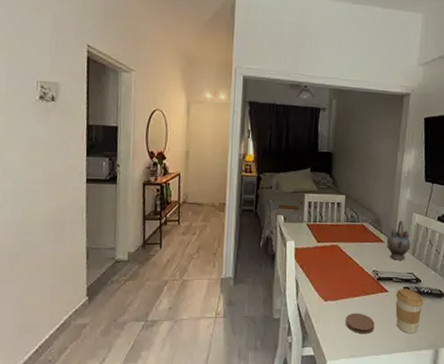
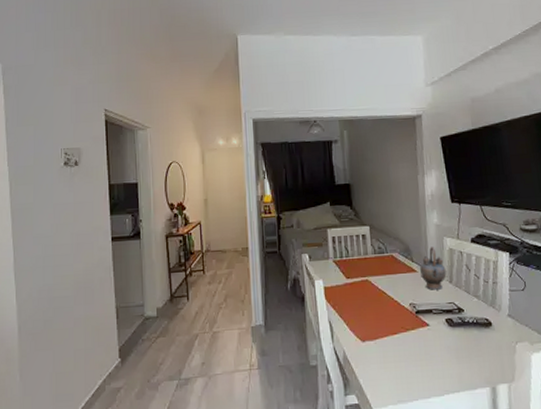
coaster: present [345,313,375,335] -> none [387,352,421,376]
coffee cup: present [395,288,424,334] -> none [438,320,471,371]

